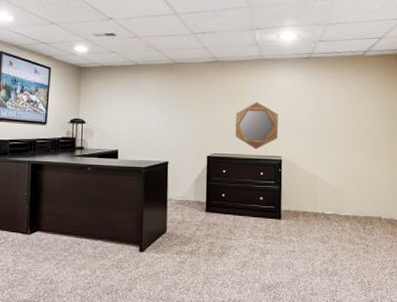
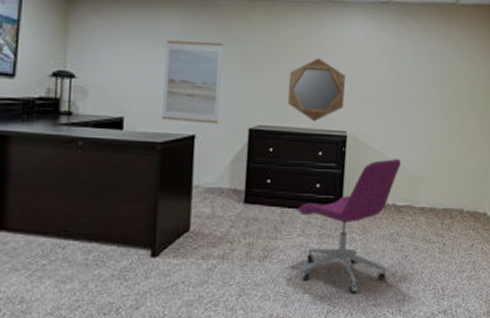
wall art: none [145,94,187,153] -> present [162,40,224,124]
office chair: none [246,177,326,284] -> present [297,159,401,294]

